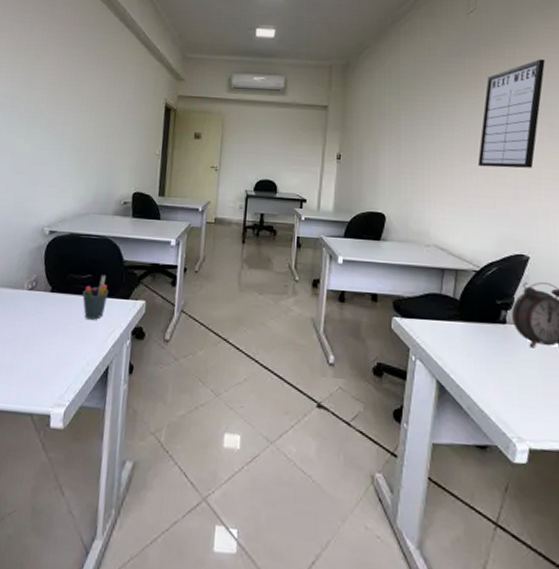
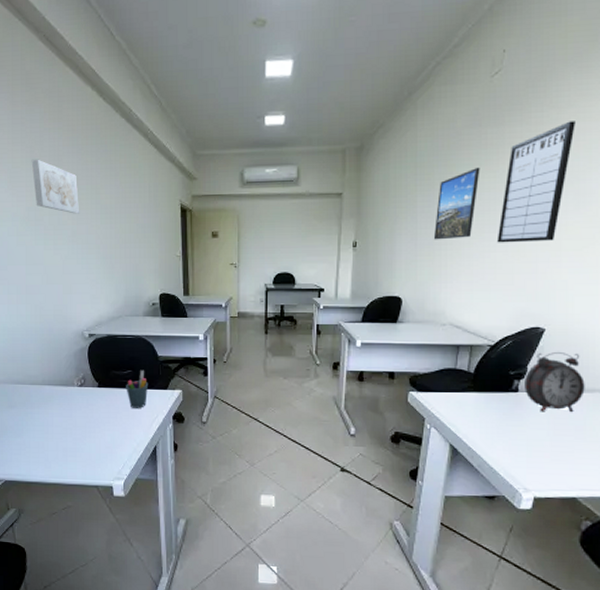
wall art: none [14,47,62,104] -> present [31,159,80,214]
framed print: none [416,92,460,159] -> present [433,167,480,240]

